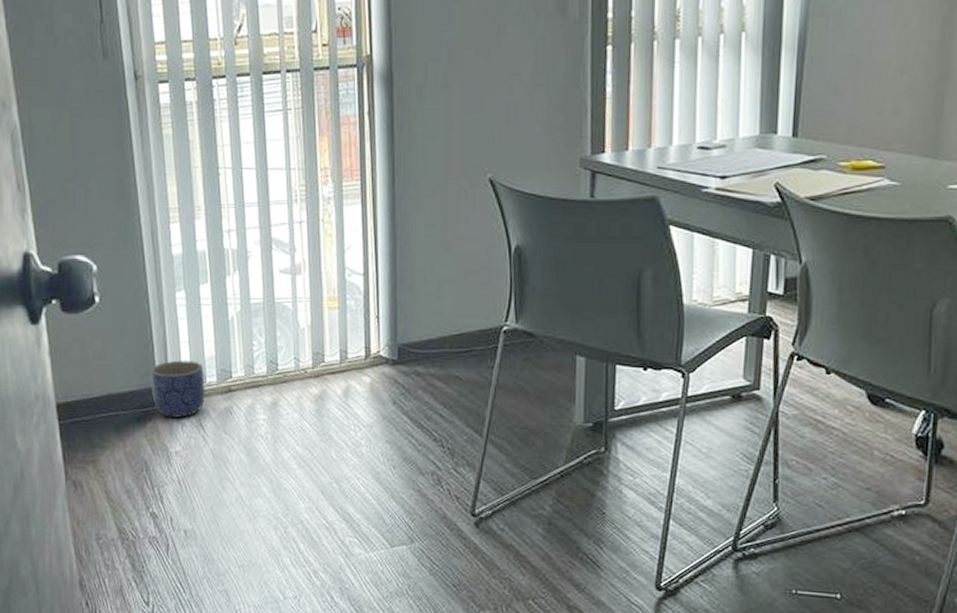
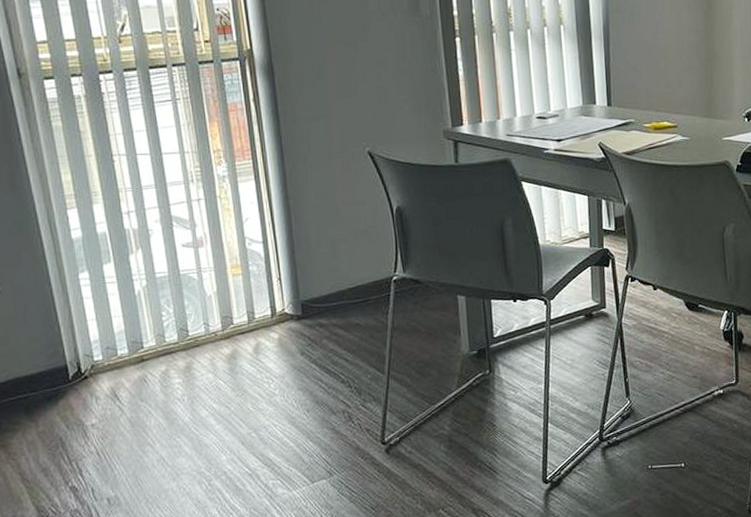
planter: present [151,360,205,418] -> none [59,336,118,393]

